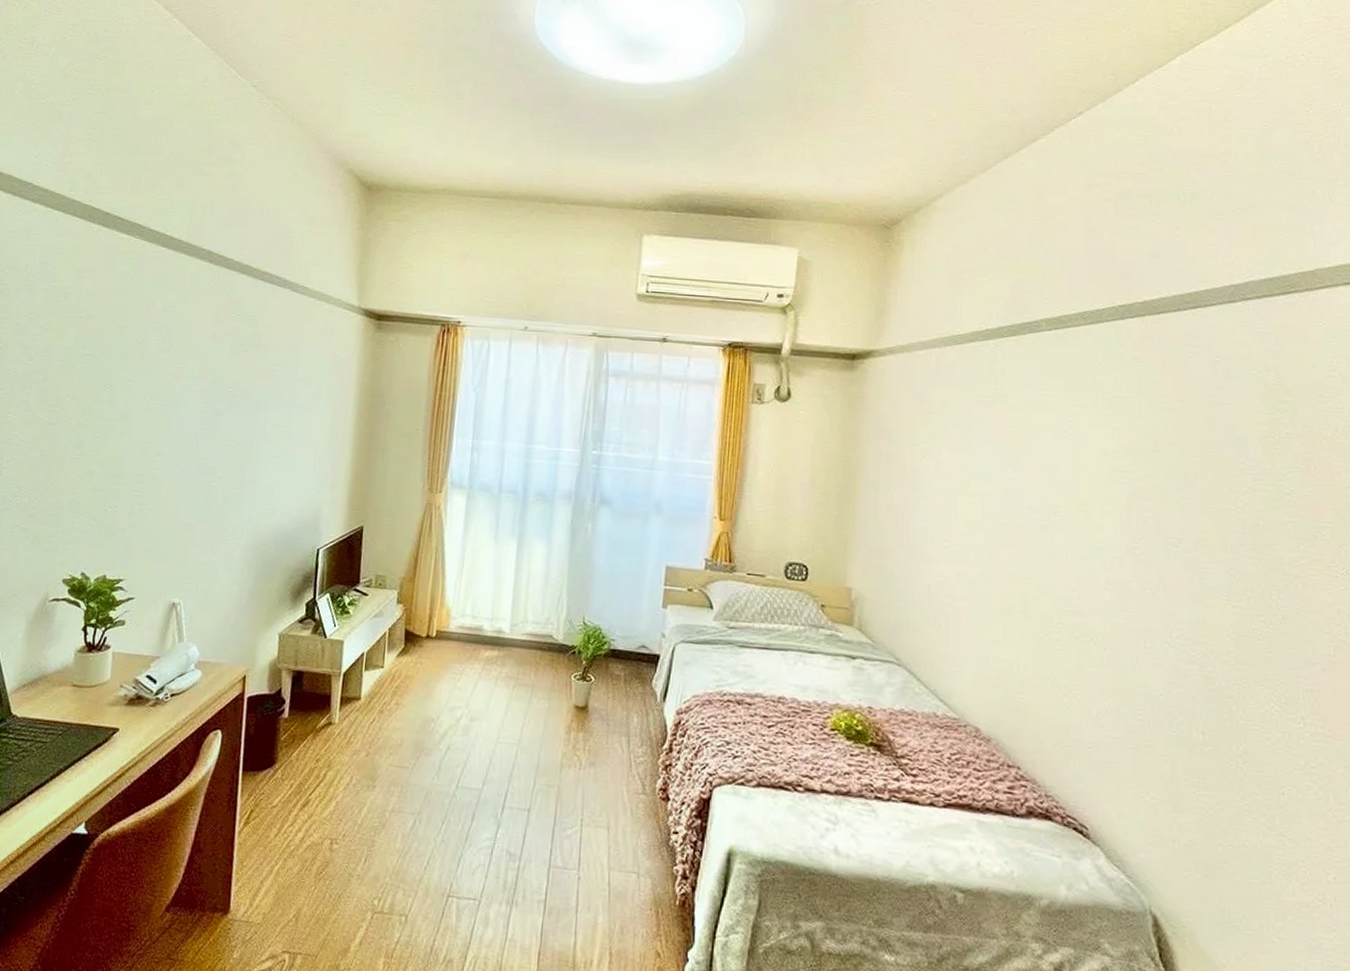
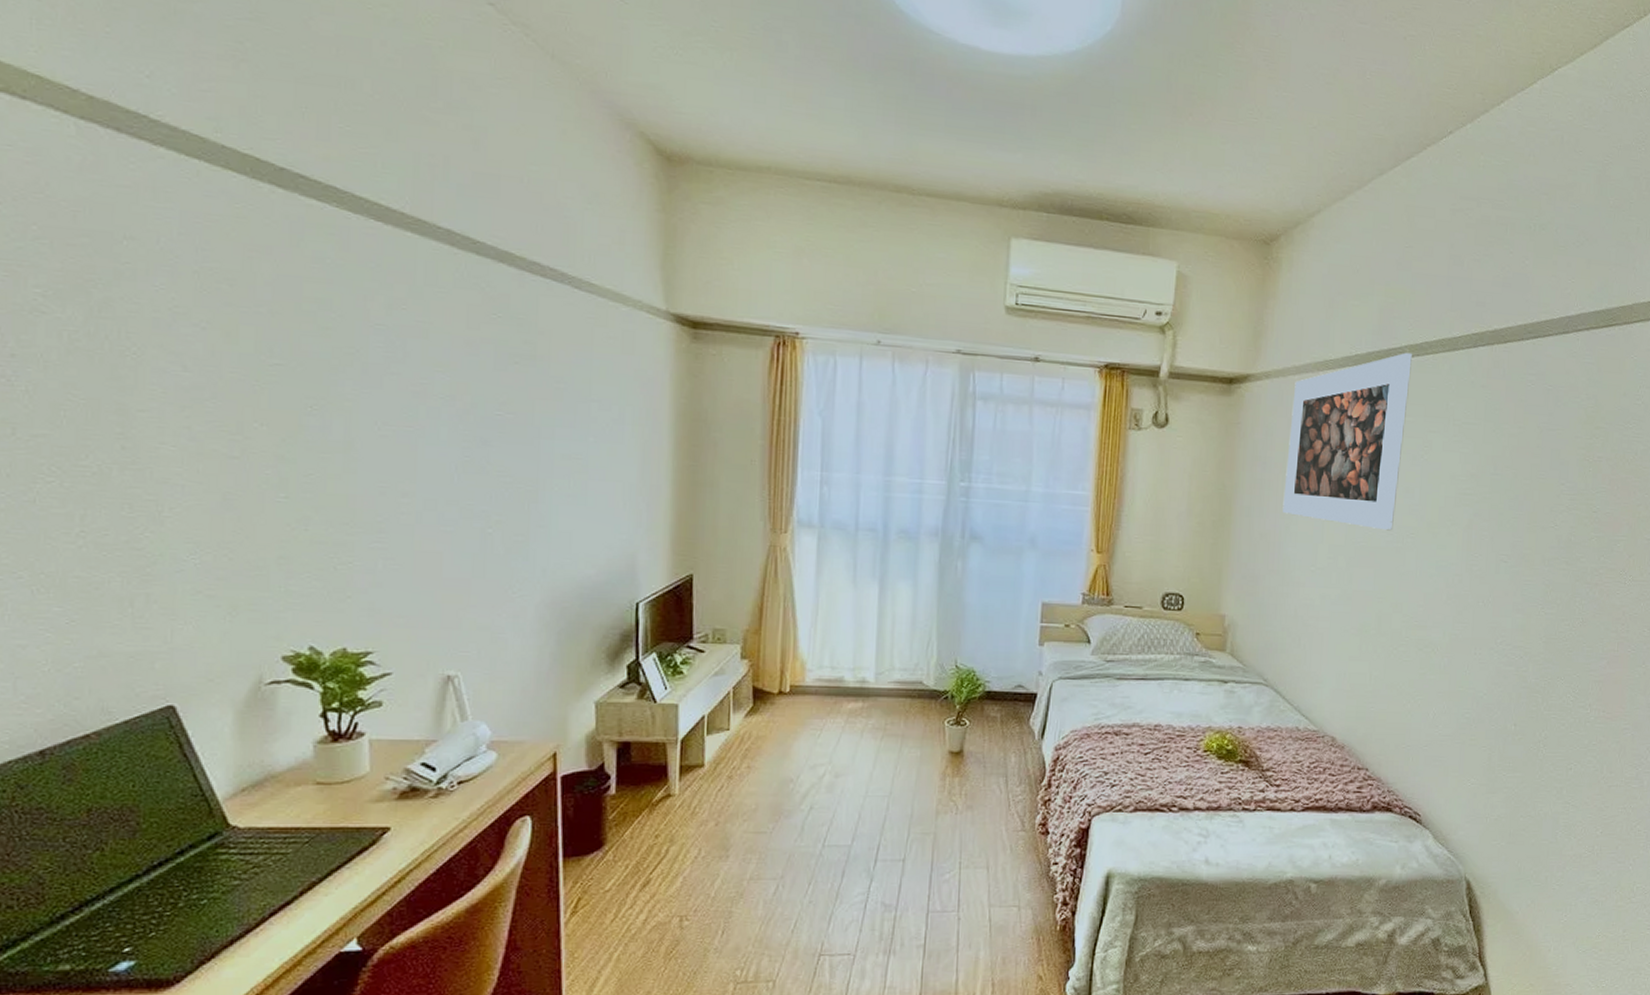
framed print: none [911,326,1049,508] -> present [1282,352,1412,531]

